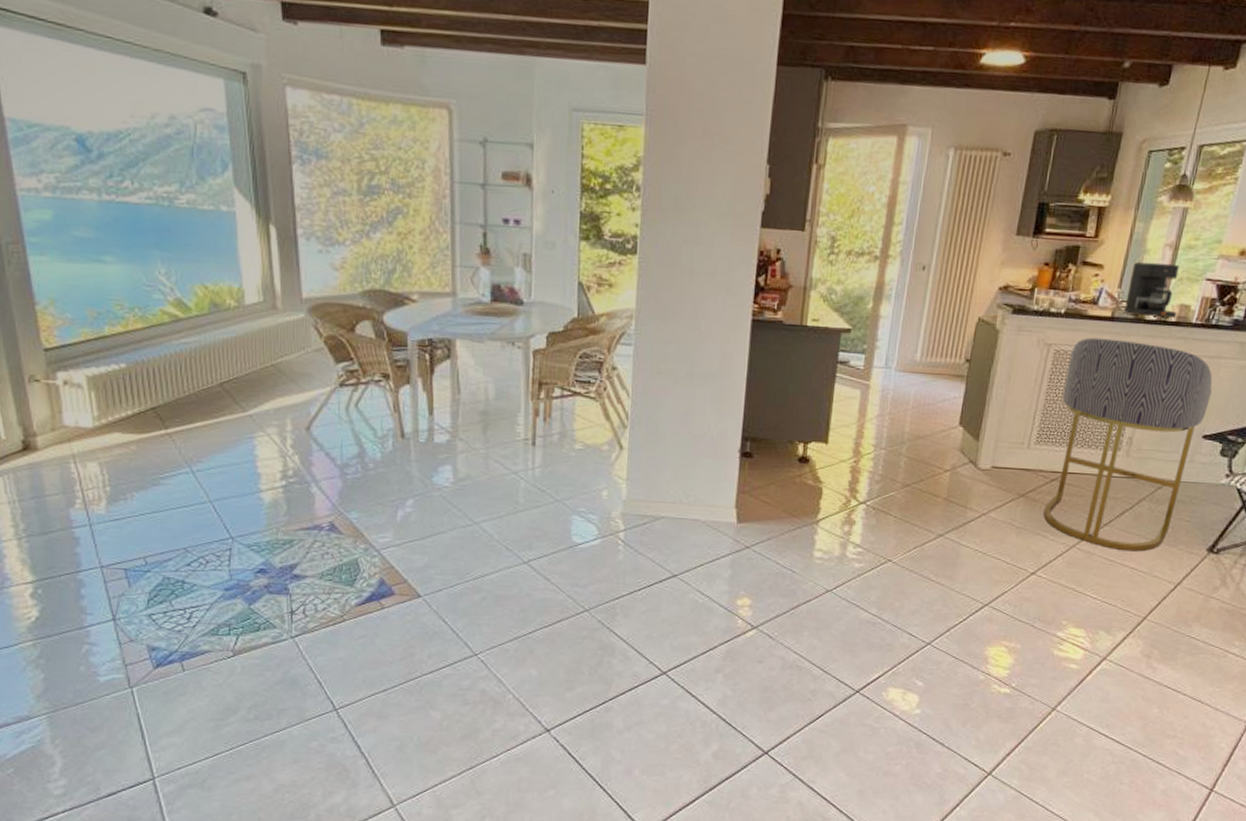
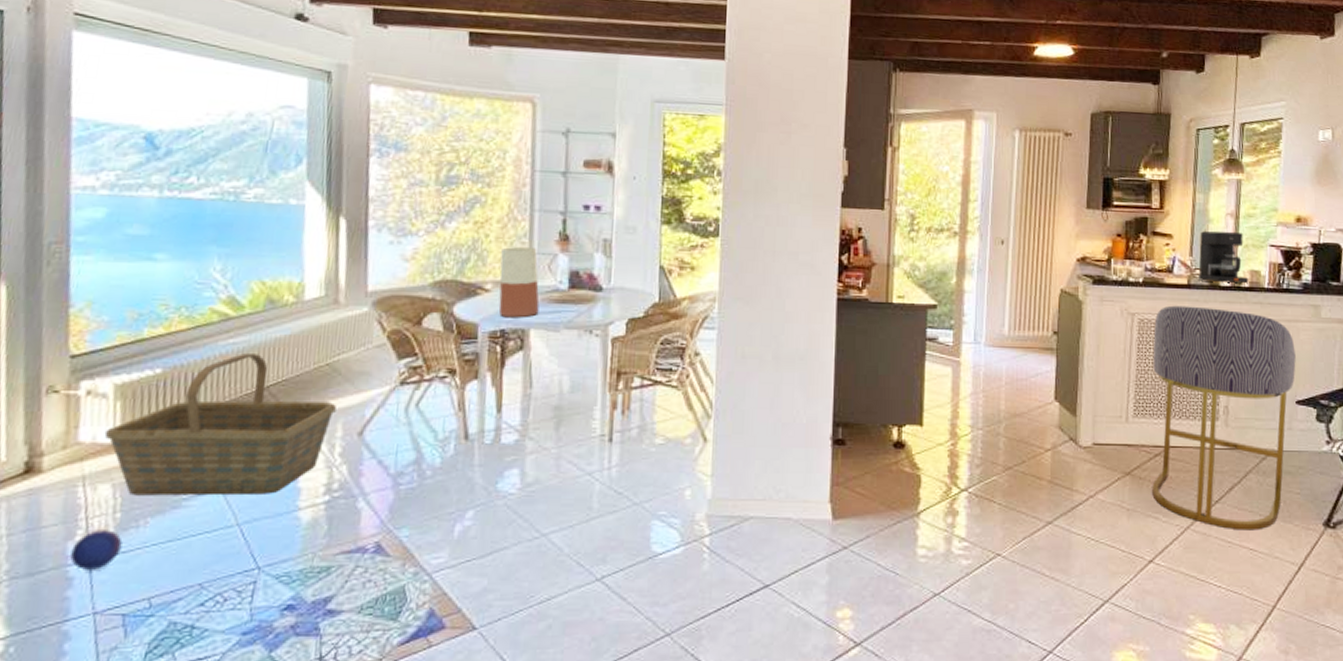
toy ball: none [74,500,115,532] -> present [70,530,123,570]
basket: none [85,352,284,477] -> present [104,353,336,496]
vase: none [425,259,464,329] -> present [498,247,540,318]

